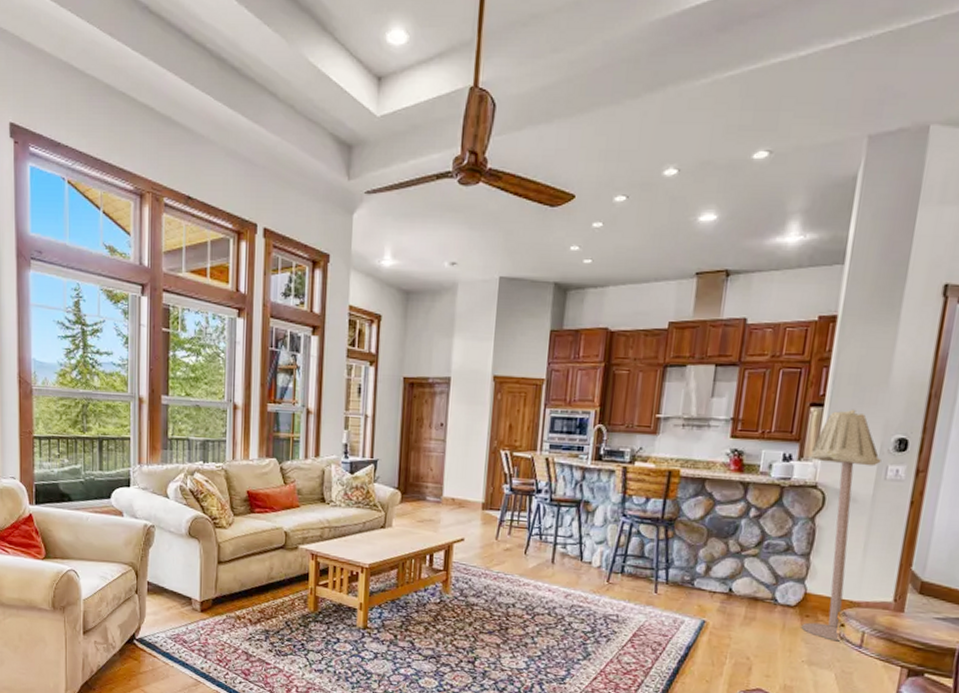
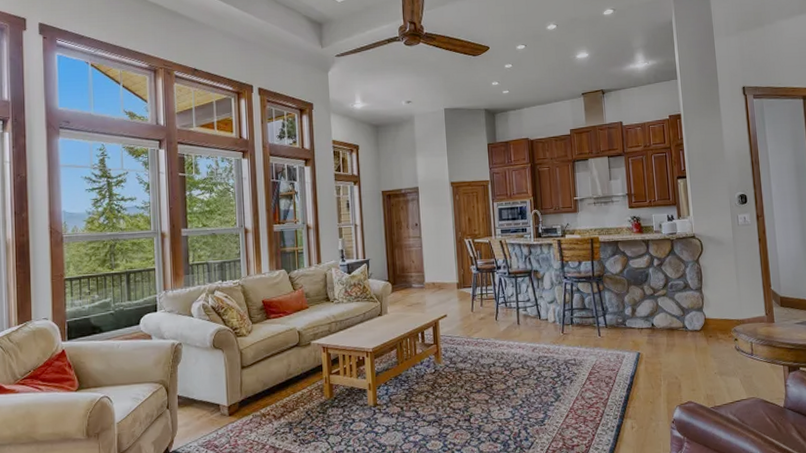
floor lamp: present [801,409,881,642] -> none [685,177,737,353]

